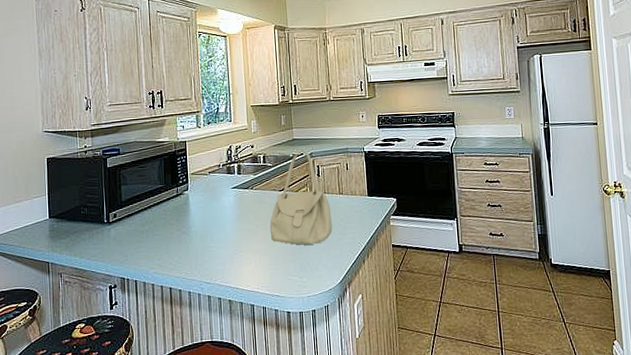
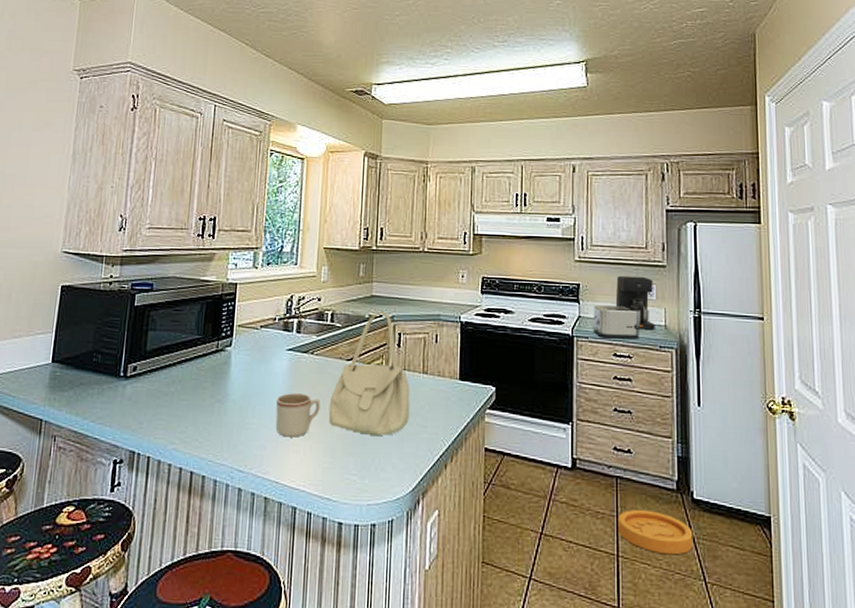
mug: none [229,220,263,254] -> present [275,393,321,438]
toaster: none [466,125,504,152] -> present [593,304,642,340]
coffee maker: none [482,101,515,143] -> present [615,275,655,330]
pet bowl: none [496,276,554,307] -> present [618,510,694,555]

